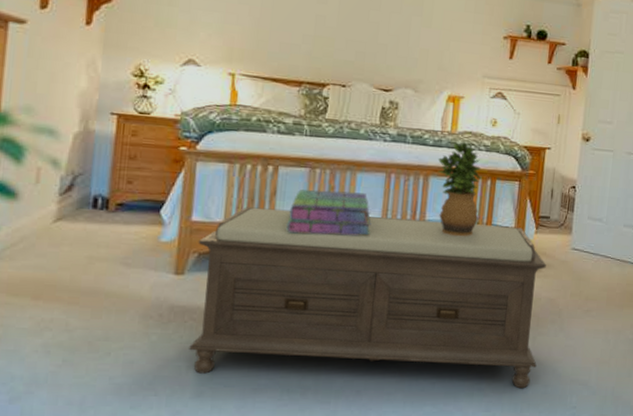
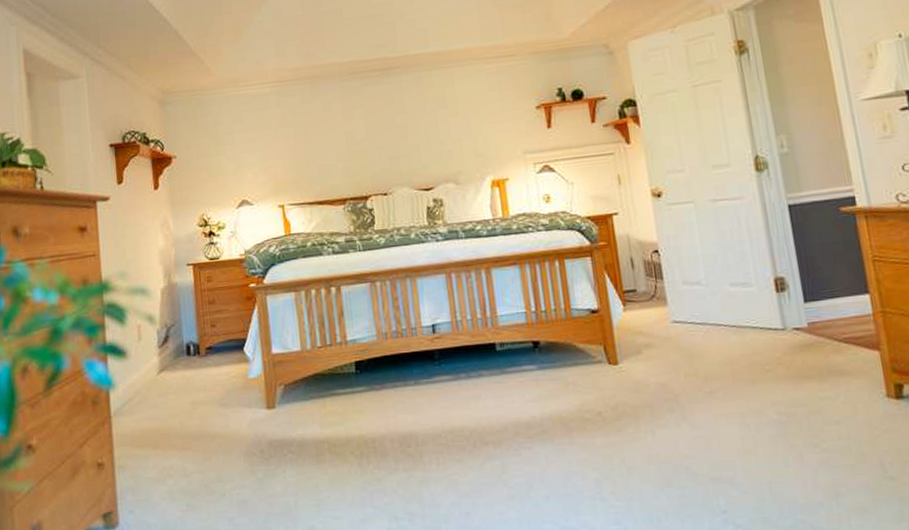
bench: present [189,207,546,389] -> none [281,307,664,508]
stack of books: present [286,189,371,236] -> none [359,298,444,352]
potted plant: present [437,141,482,237] -> none [497,225,555,329]

